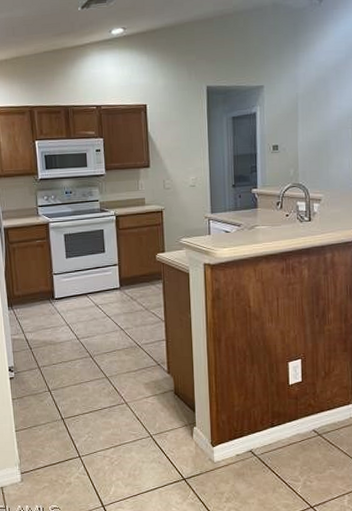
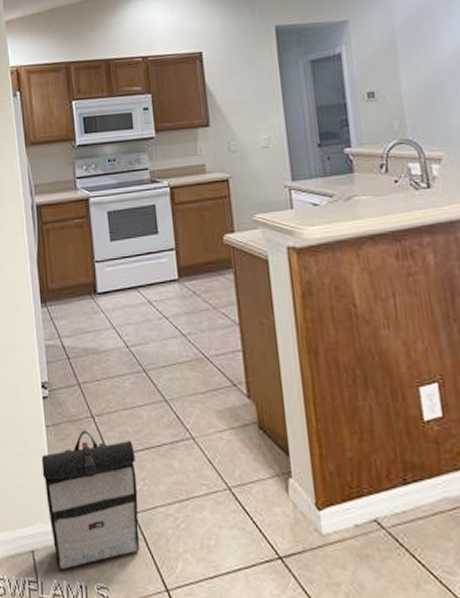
backpack: none [8,401,84,499] -> present [41,431,140,570]

